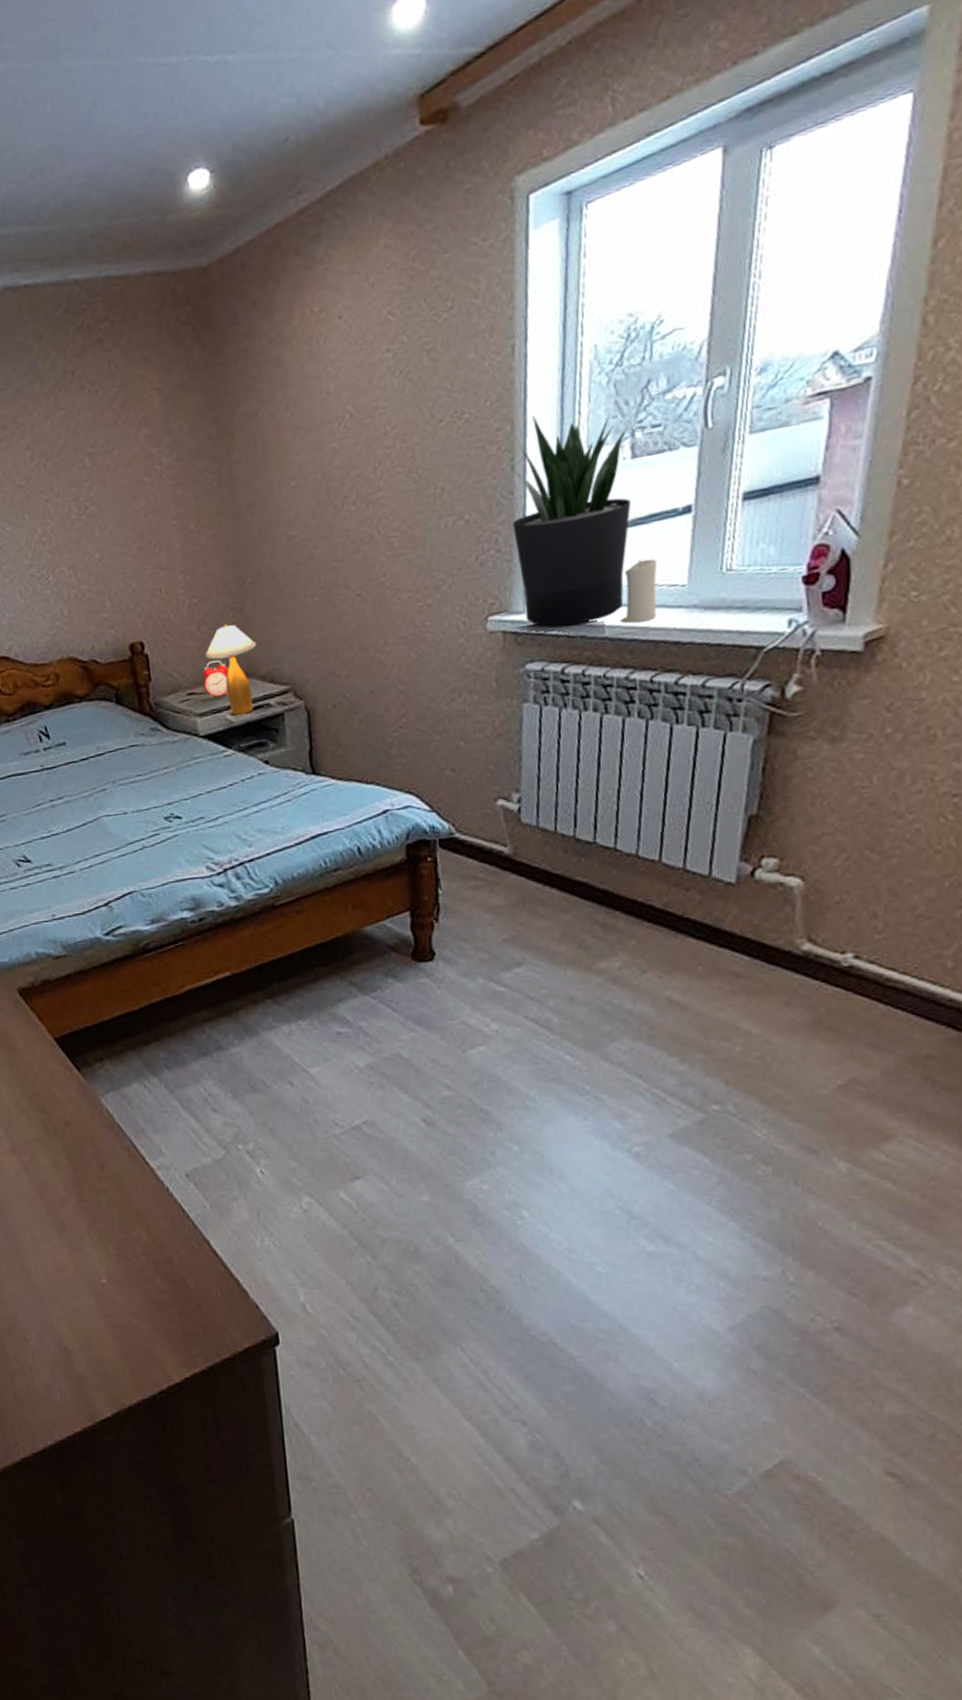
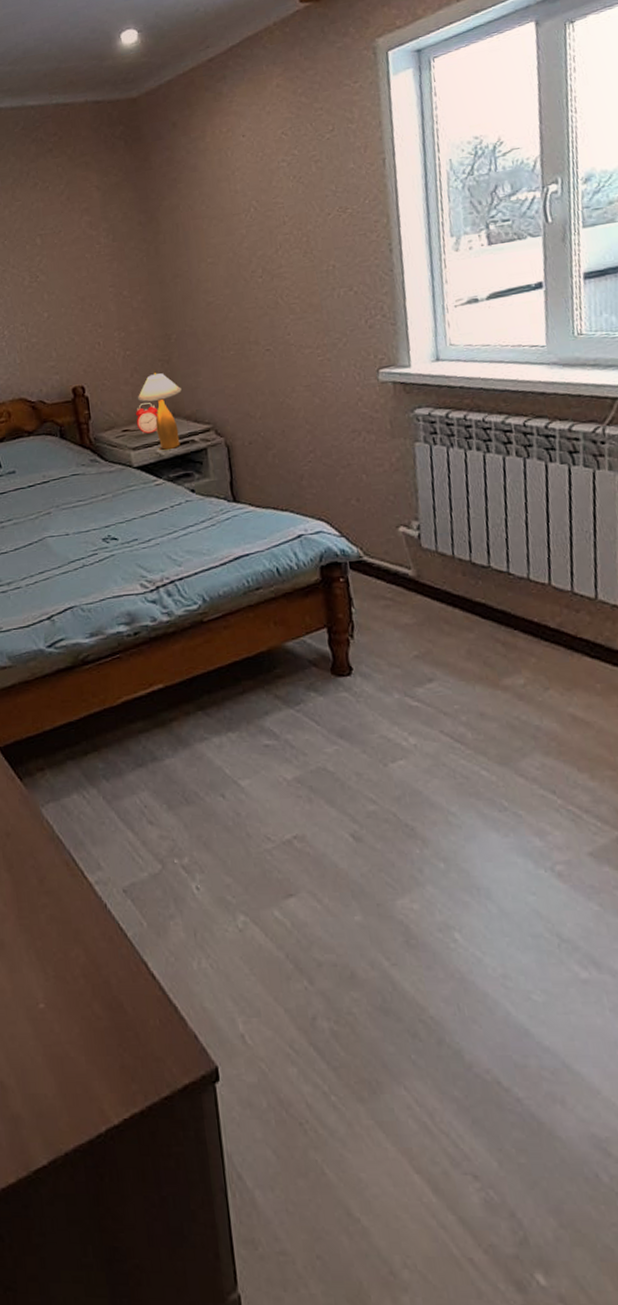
planter: present [511,412,632,627] -> none [390,210,494,379]
candle: present [620,558,658,624] -> none [492,324,523,377]

